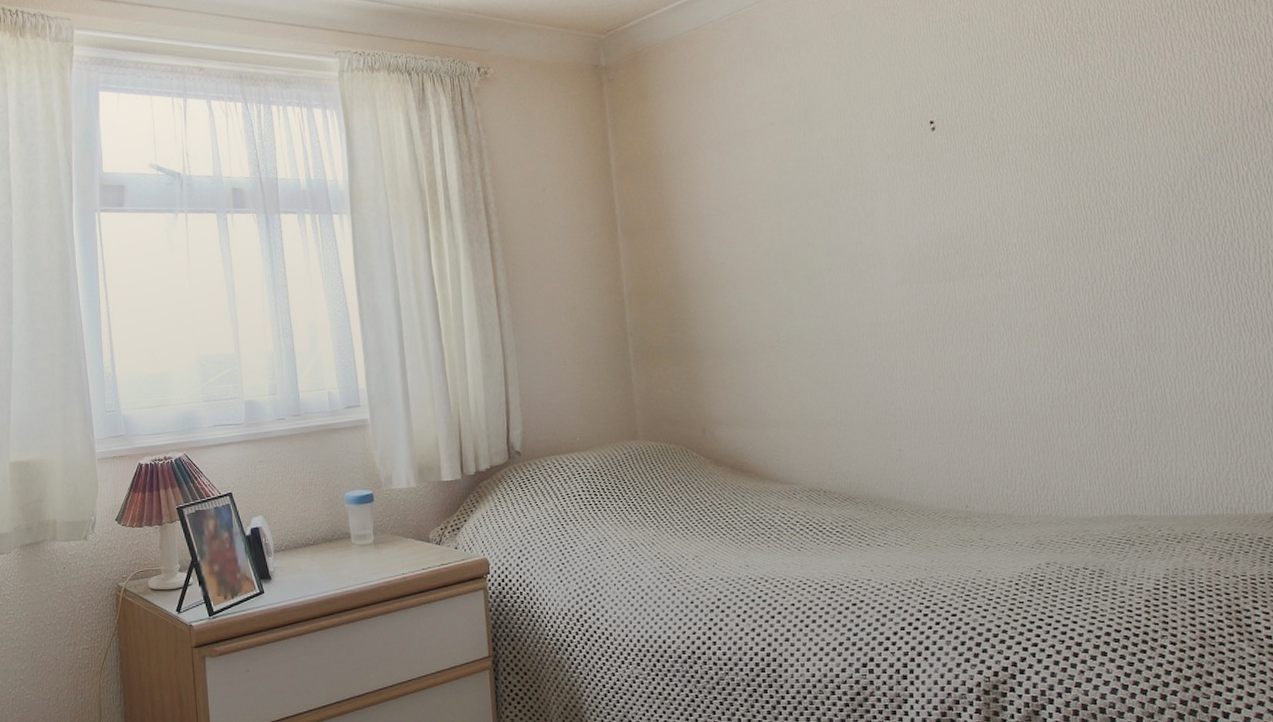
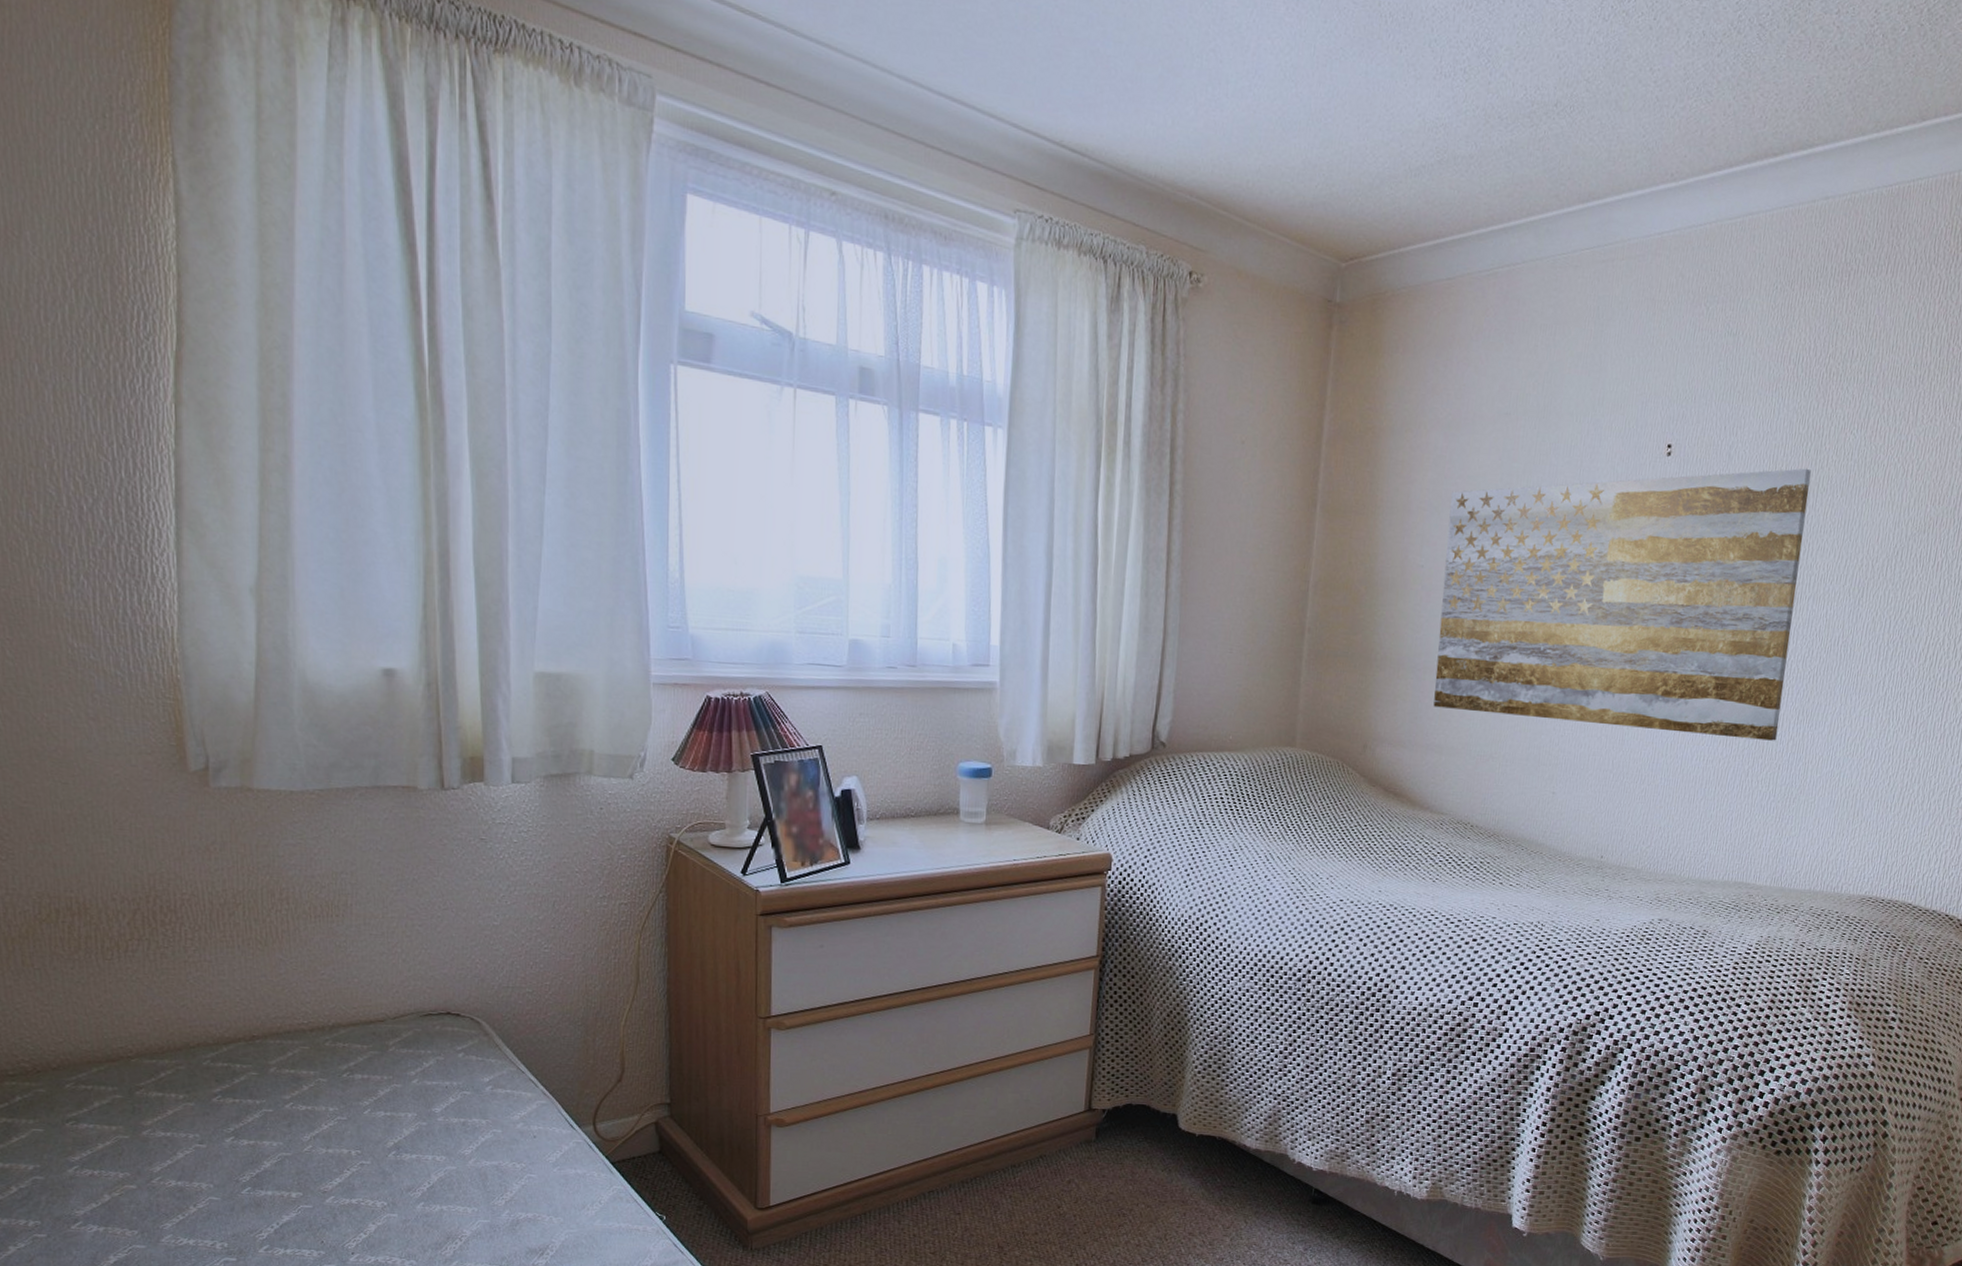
wall art: none [735,116,1121,386] -> present [1433,468,1811,741]

